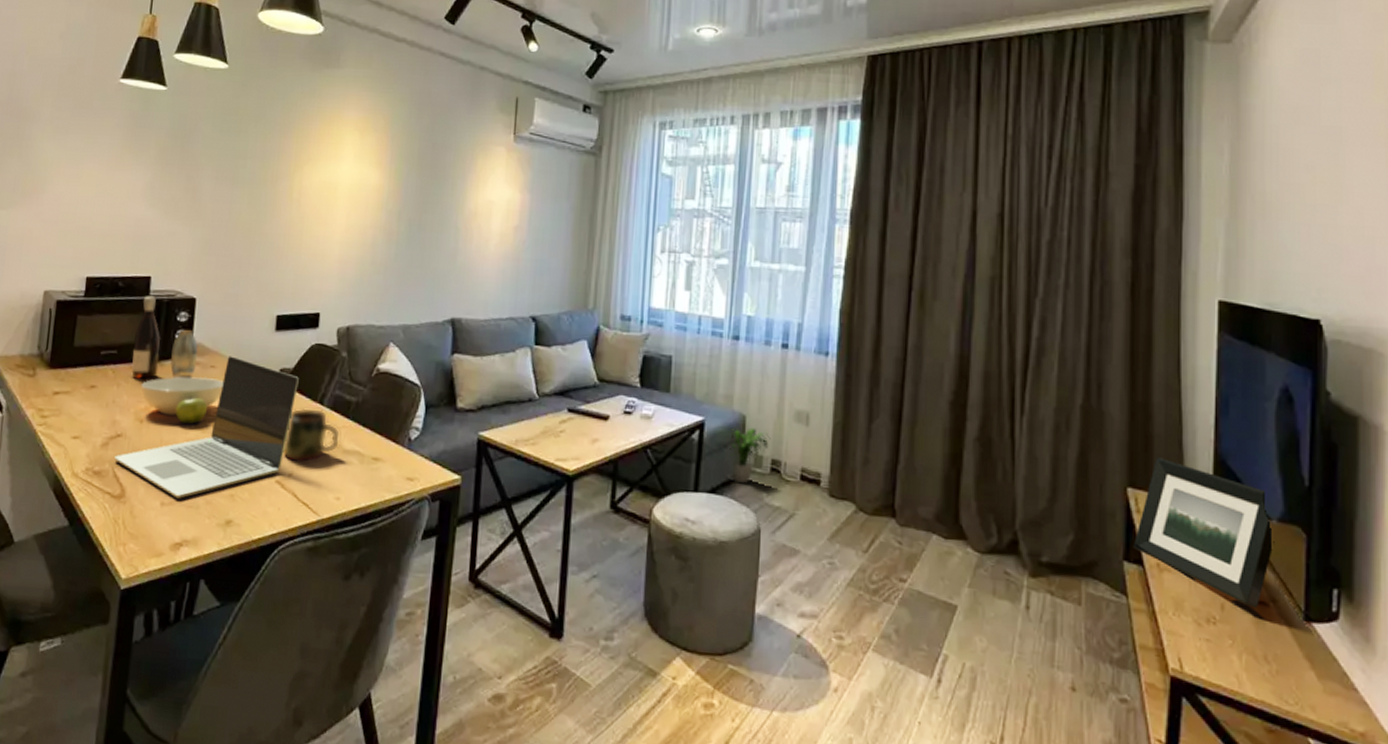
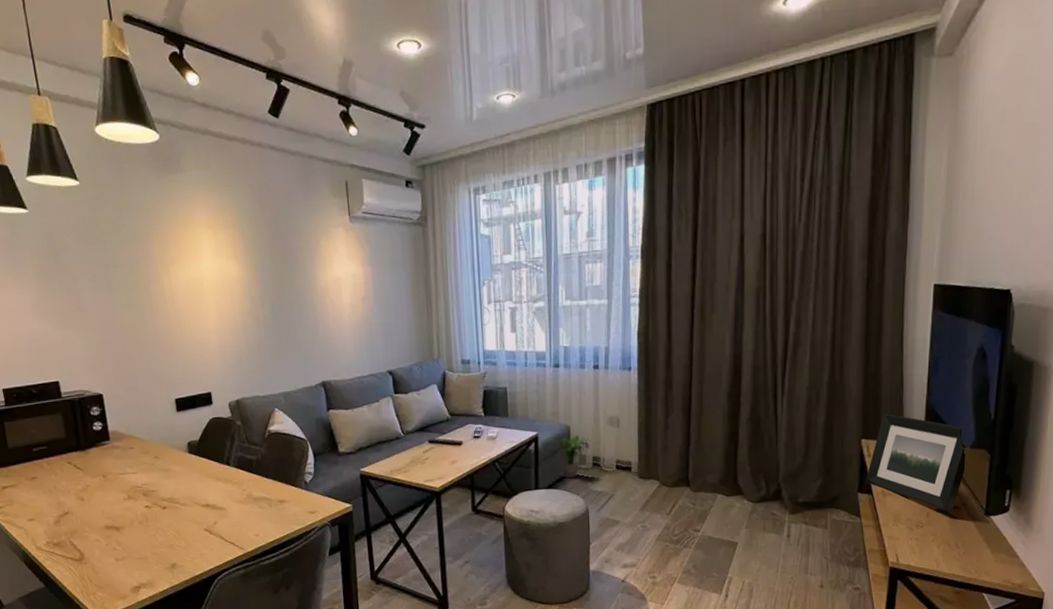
laptop: present [114,356,299,499] -> none [68,437,207,554]
bottle: present [131,296,160,379] -> none [58,397,86,467]
bowl: present [140,376,224,415] -> none [74,457,144,492]
vase: present [170,329,199,379] -> none [92,420,117,462]
fruit: present [175,397,208,425] -> none [108,474,136,497]
mug: present [283,407,341,462] -> none [204,468,250,512]

